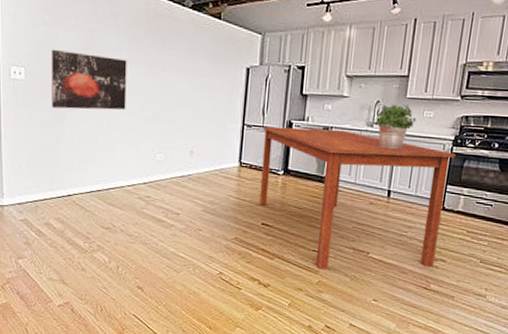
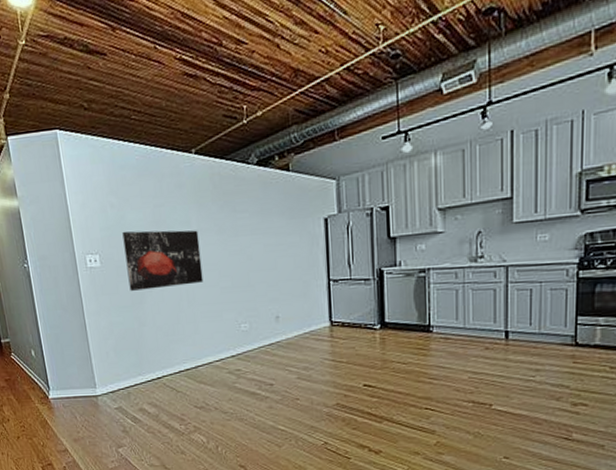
dining table: present [259,126,456,270] -> none [350,270,583,429]
potted plant: present [376,104,417,150] -> none [480,230,529,285]

